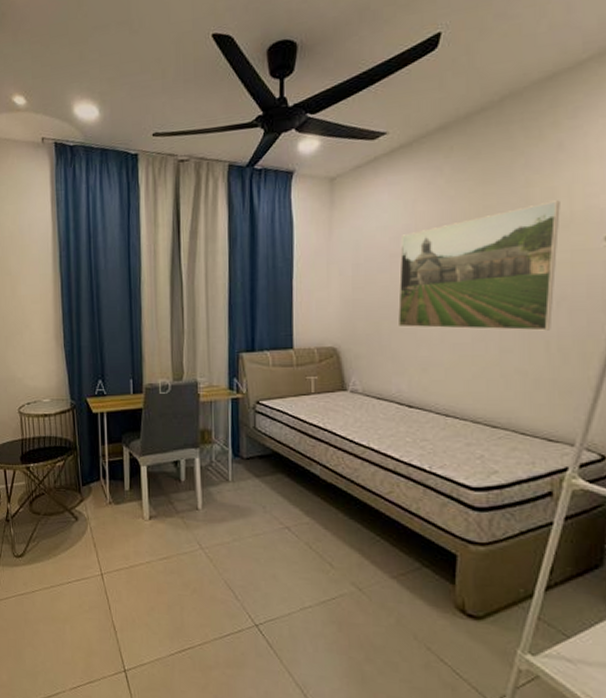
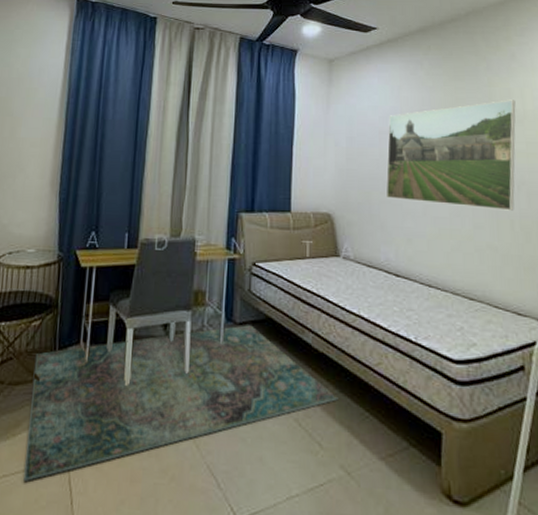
rug: none [63,460,348,591] -> present [24,325,338,481]

